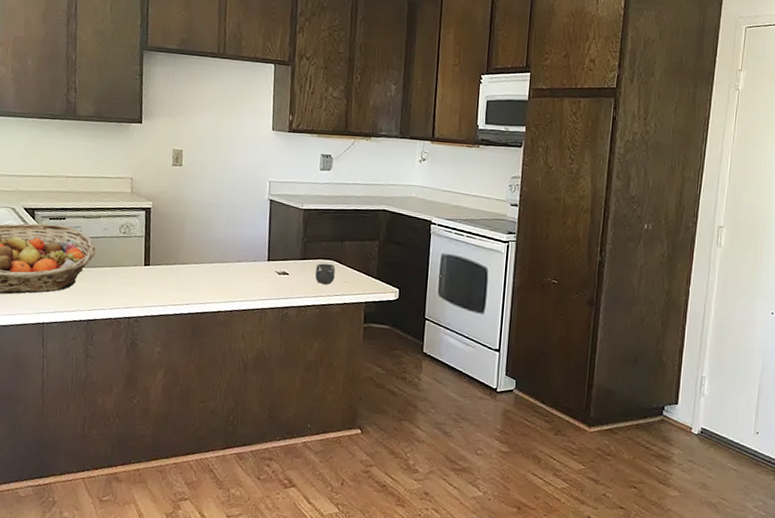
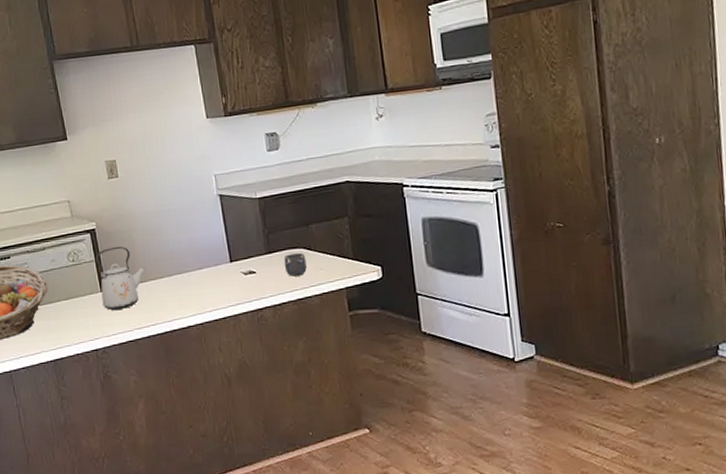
kettle: none [143,227,190,285] -> present [96,246,146,310]

